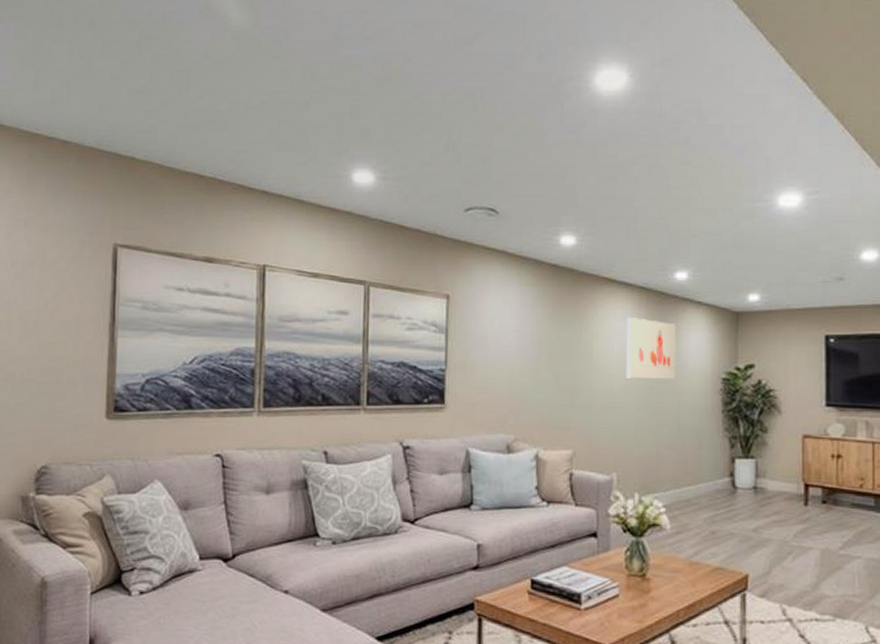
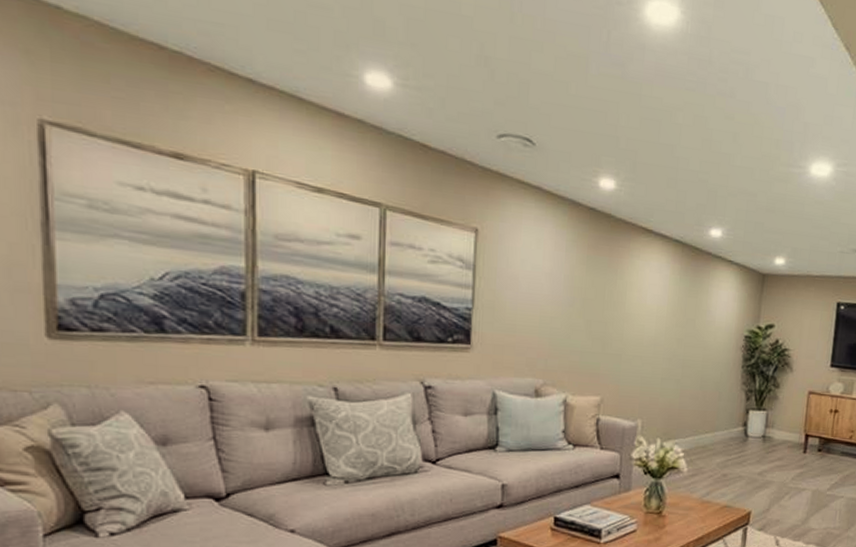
wall art: present [626,317,676,379] -> none [656,270,707,334]

